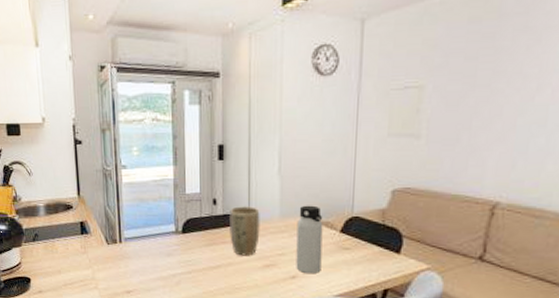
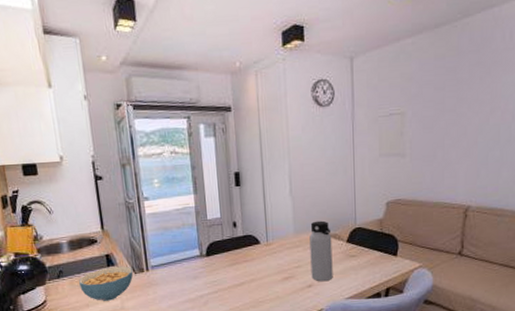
cereal bowl: none [53,235,106,270] -> present [79,266,133,301]
plant pot: present [228,206,260,256] -> none [248,226,278,272]

